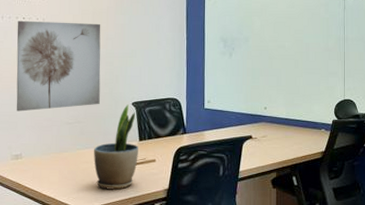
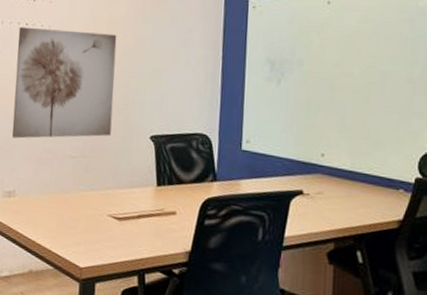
potted plant: present [94,104,138,190] -> none [100,138,156,247]

